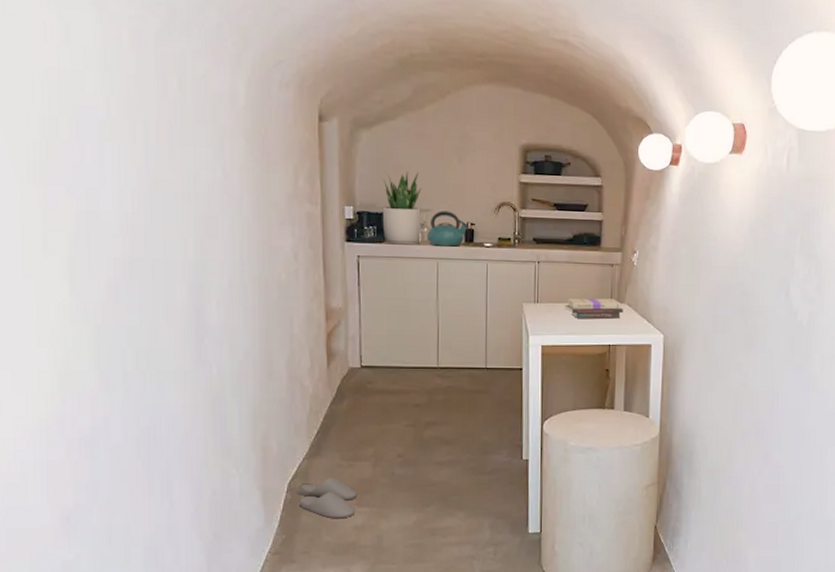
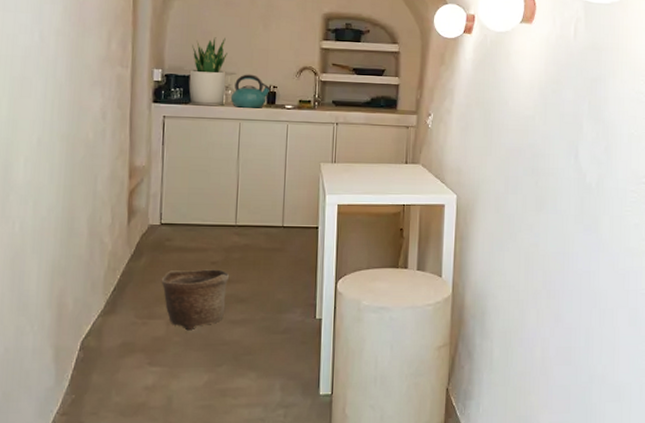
slippers: present [295,476,357,519] -> none [88,334,150,379]
basket: none [364,411,434,472] -> present [161,269,230,331]
books: present [565,298,623,319] -> none [361,158,418,179]

